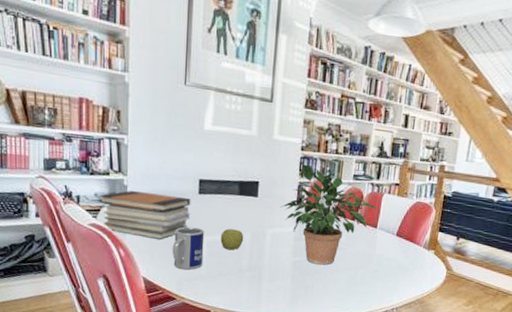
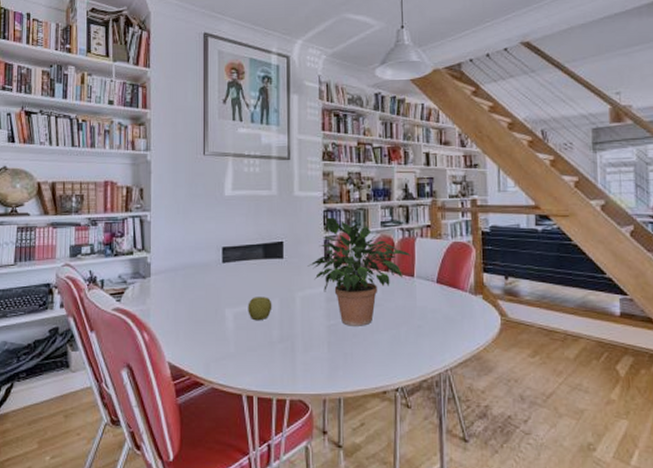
book stack: present [98,190,191,240] -> none [122,267,215,318]
mug: present [172,227,205,270] -> none [197,299,231,349]

